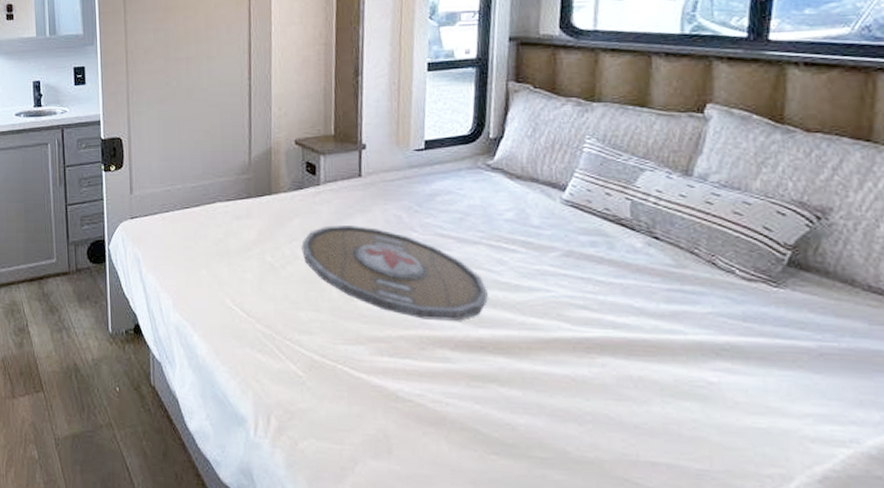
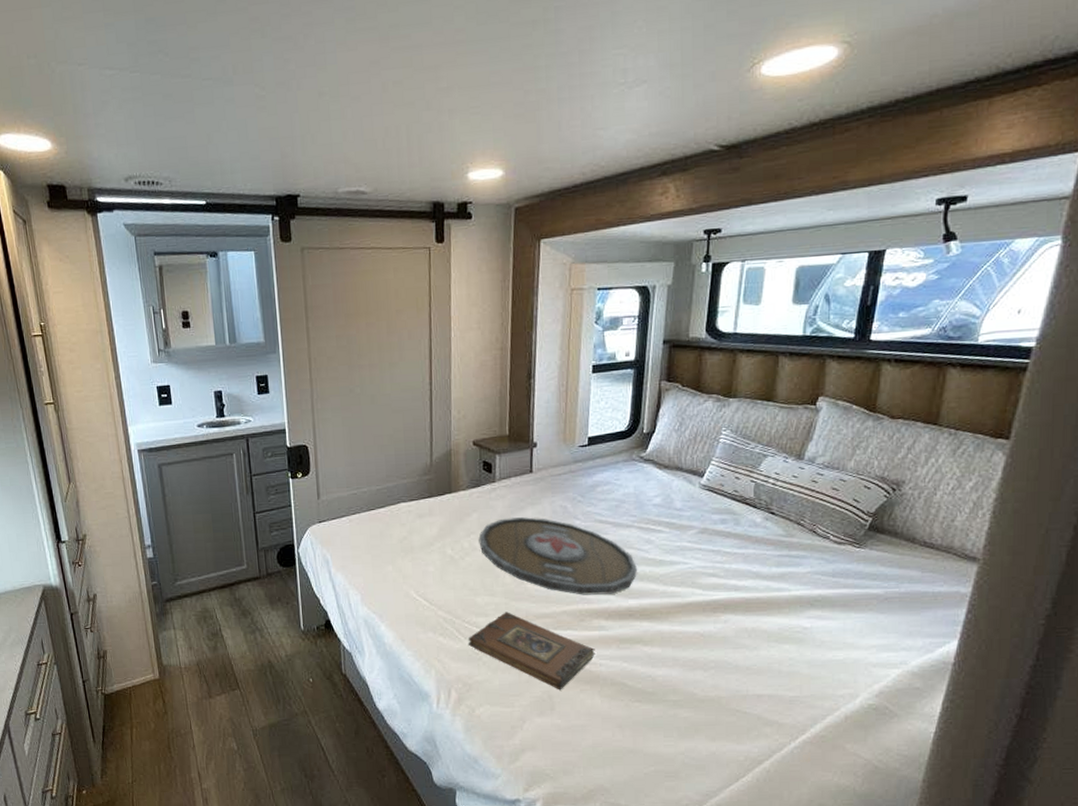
book: none [289,331,440,430] -> present [468,612,595,690]

